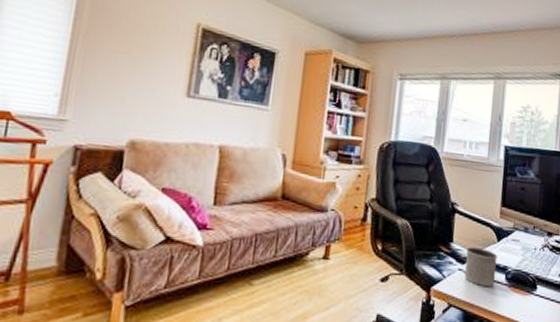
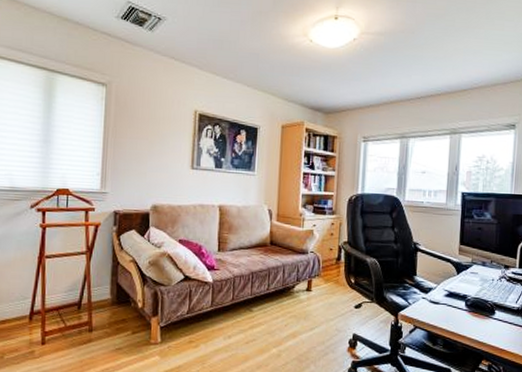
mug: present [465,247,498,286] -> none [428,279,458,312]

